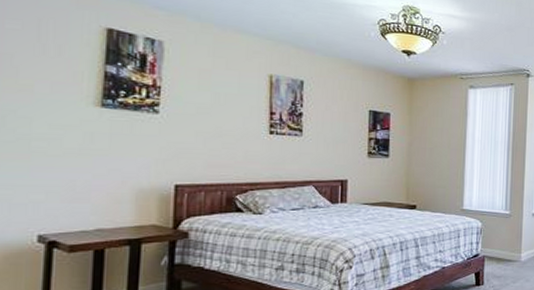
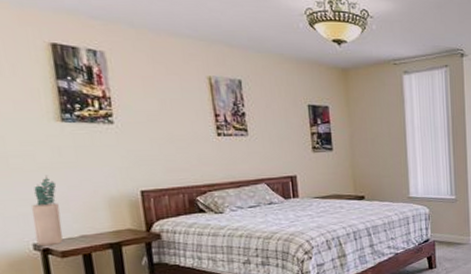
vase: none [43,161,81,239] -> present [31,175,63,247]

